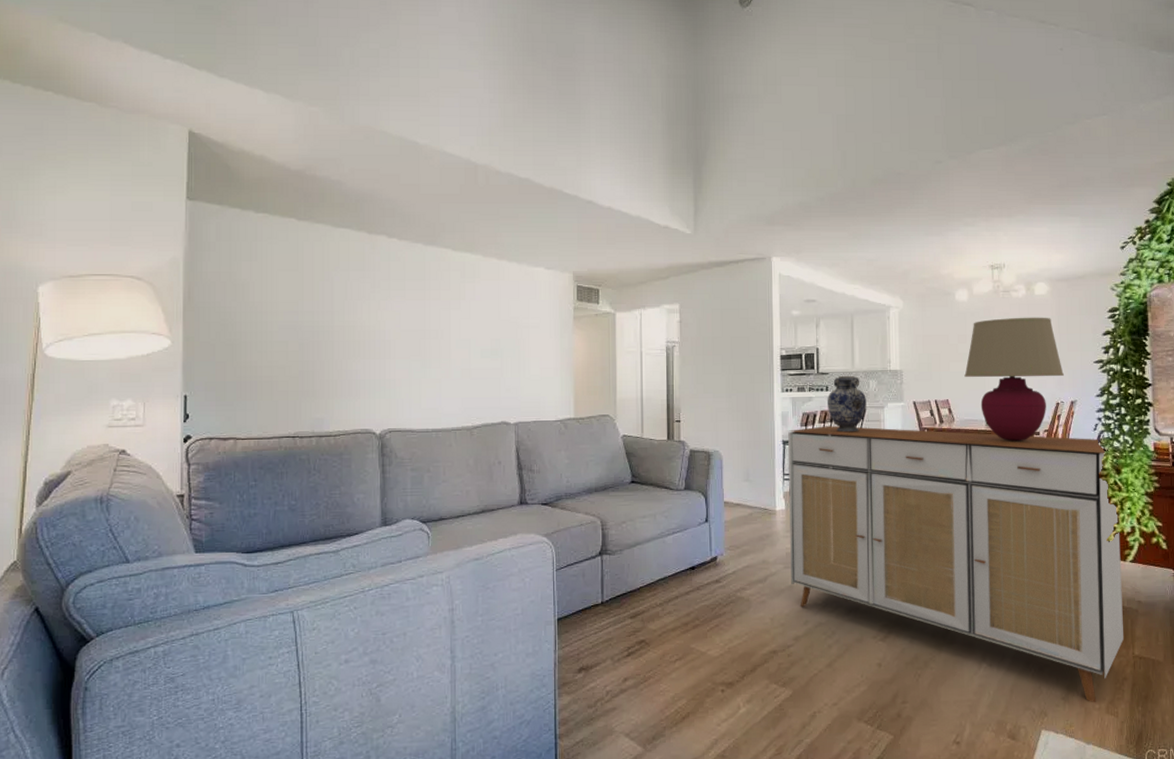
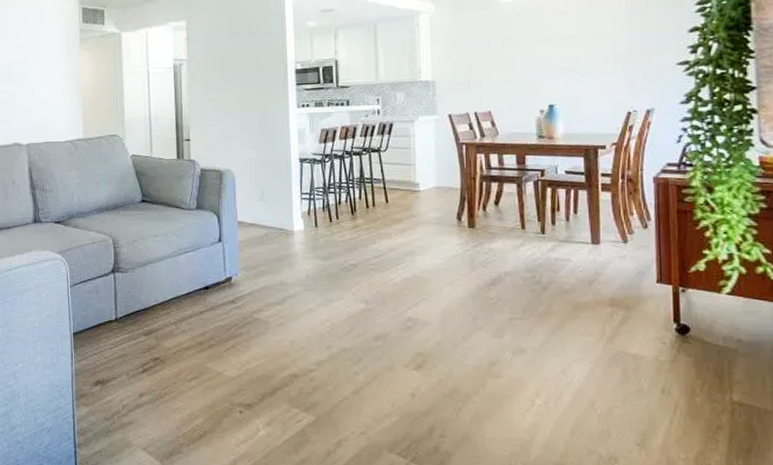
sideboard: present [788,426,1124,702] -> none [305,142,718,451]
decorative vase: present [828,376,867,433] -> none [349,89,394,149]
table lamp: present [964,317,1065,442] -> none [510,14,638,157]

